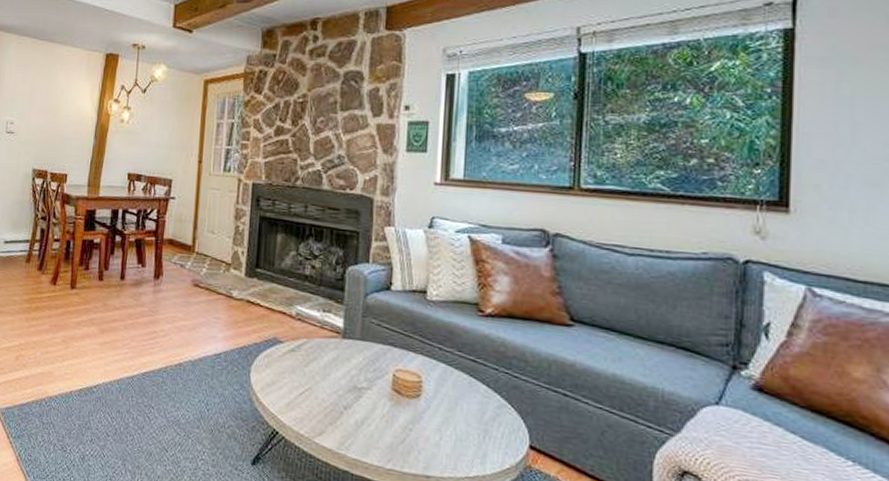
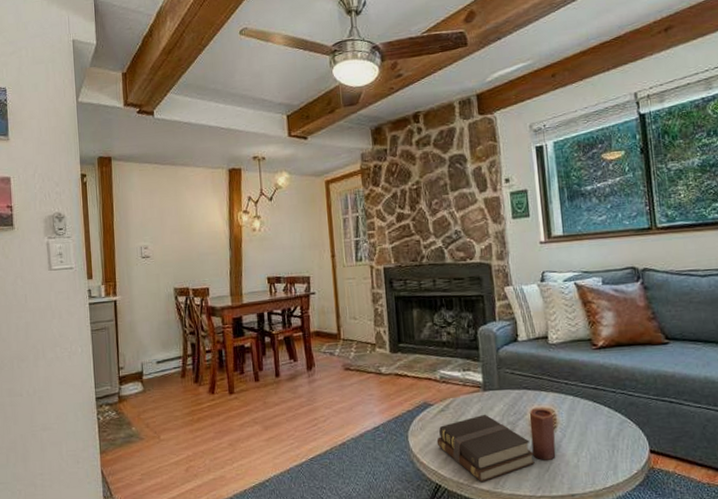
bible: none [281,363,390,439] -> present [436,414,535,483]
candle: none [388,369,420,431] -> present [530,408,556,460]

